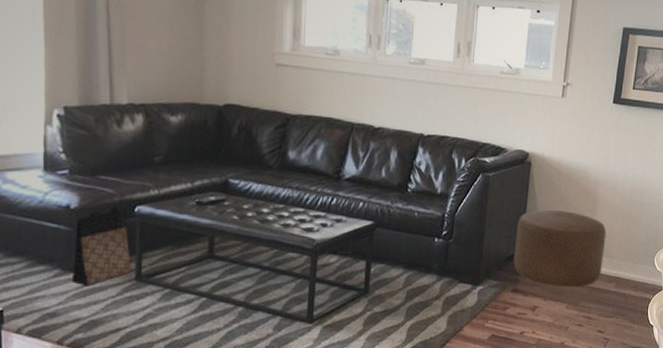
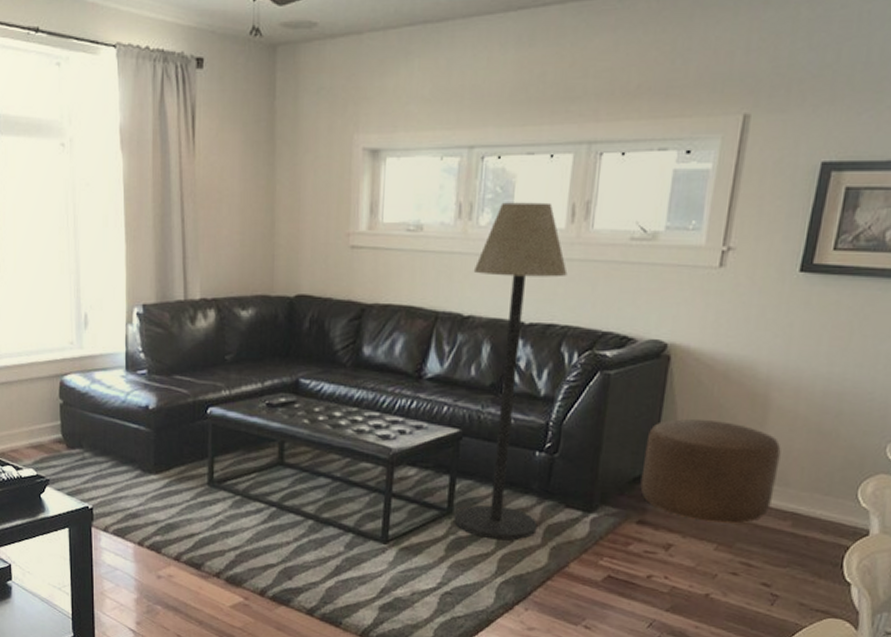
bag: present [71,206,133,286] -> none [150,407,205,489]
floor lamp: none [370,37,456,312] -> present [454,202,568,540]

